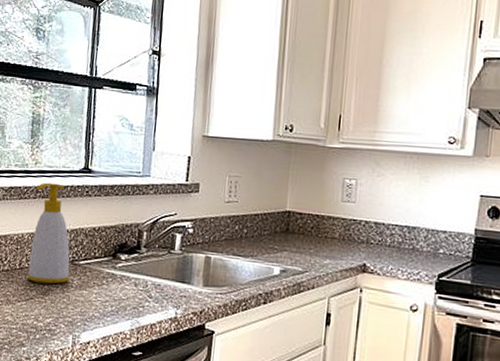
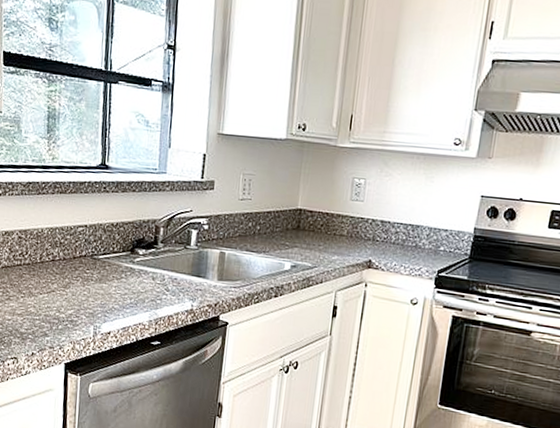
soap bottle: present [27,182,70,284] -> none [48,178,90,278]

